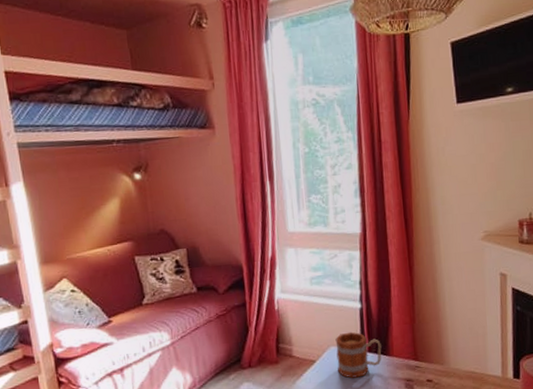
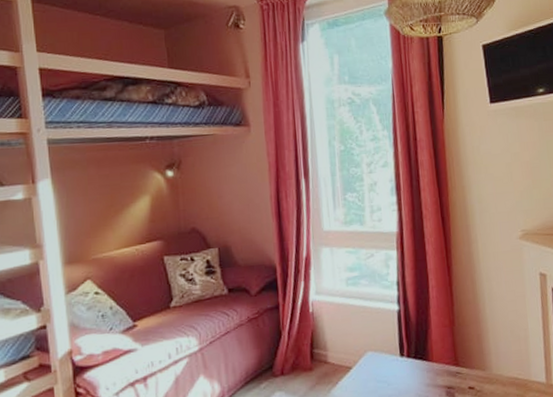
mug: present [335,331,382,378] -> none [372,335,421,386]

